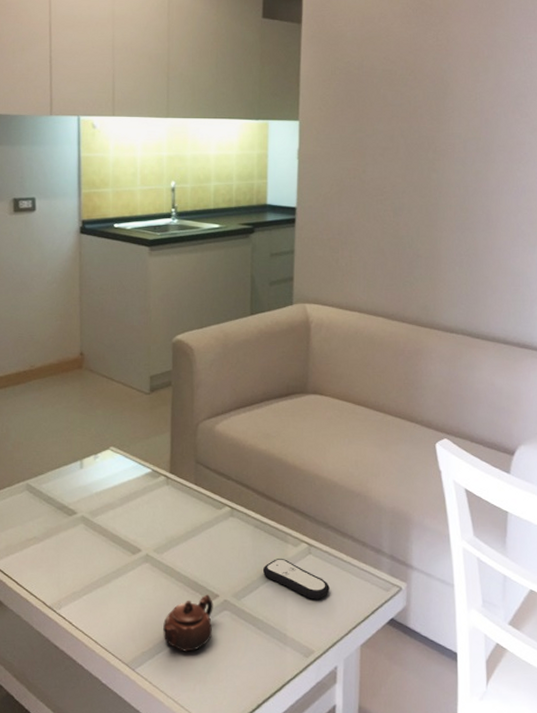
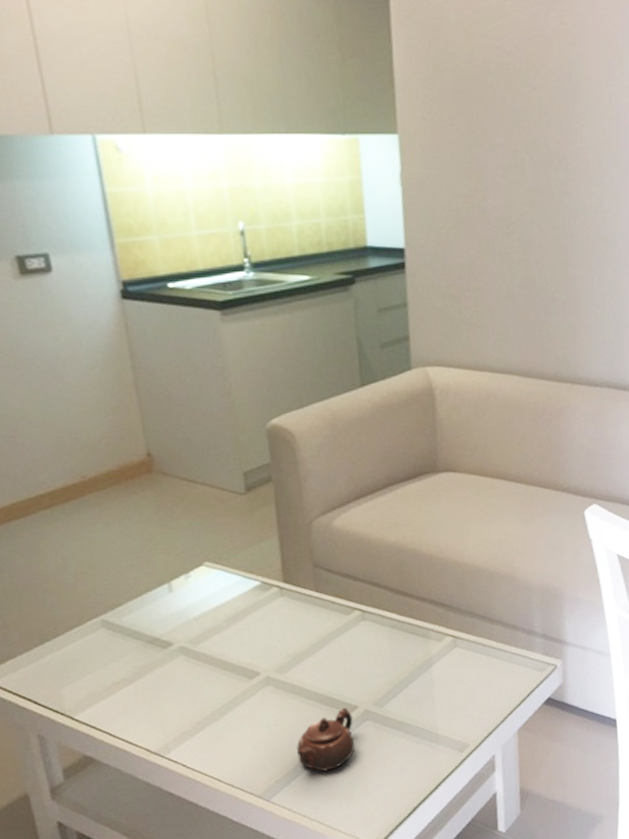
remote control: present [262,559,330,600] -> none [404,656,481,693]

